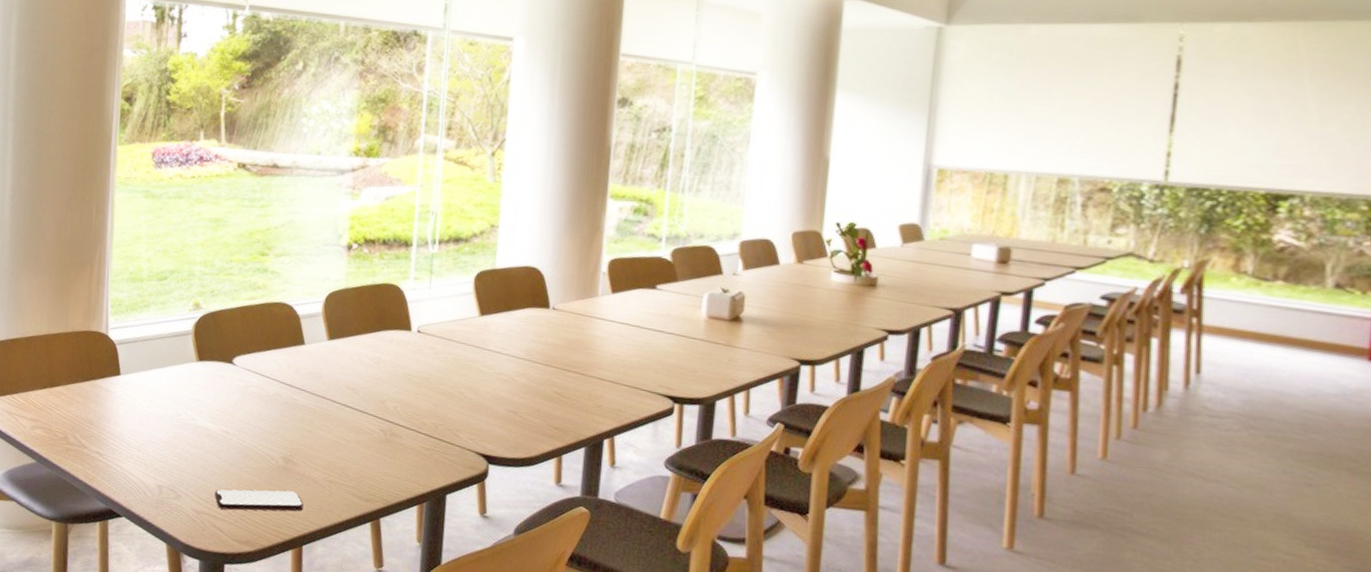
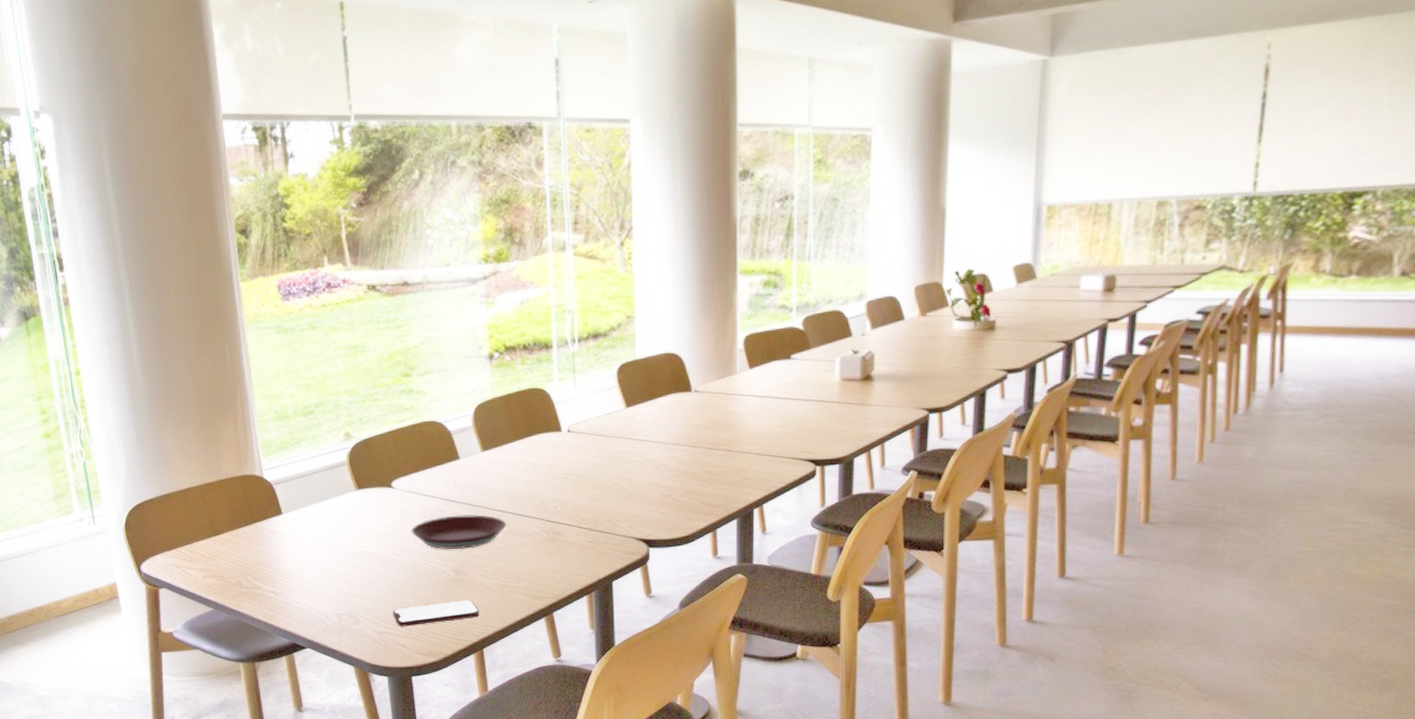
plate: none [245,401,344,438] -> present [411,514,507,550]

